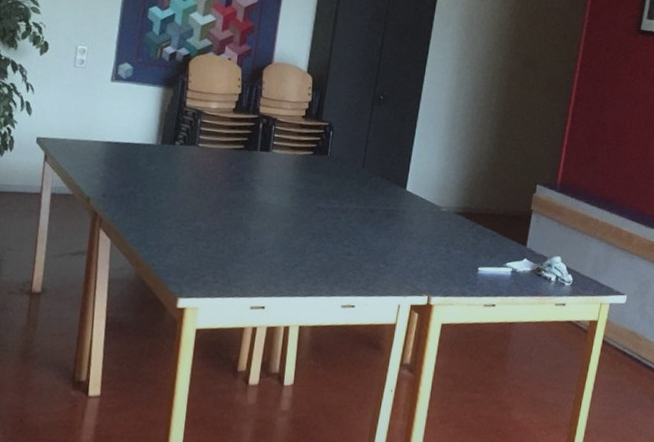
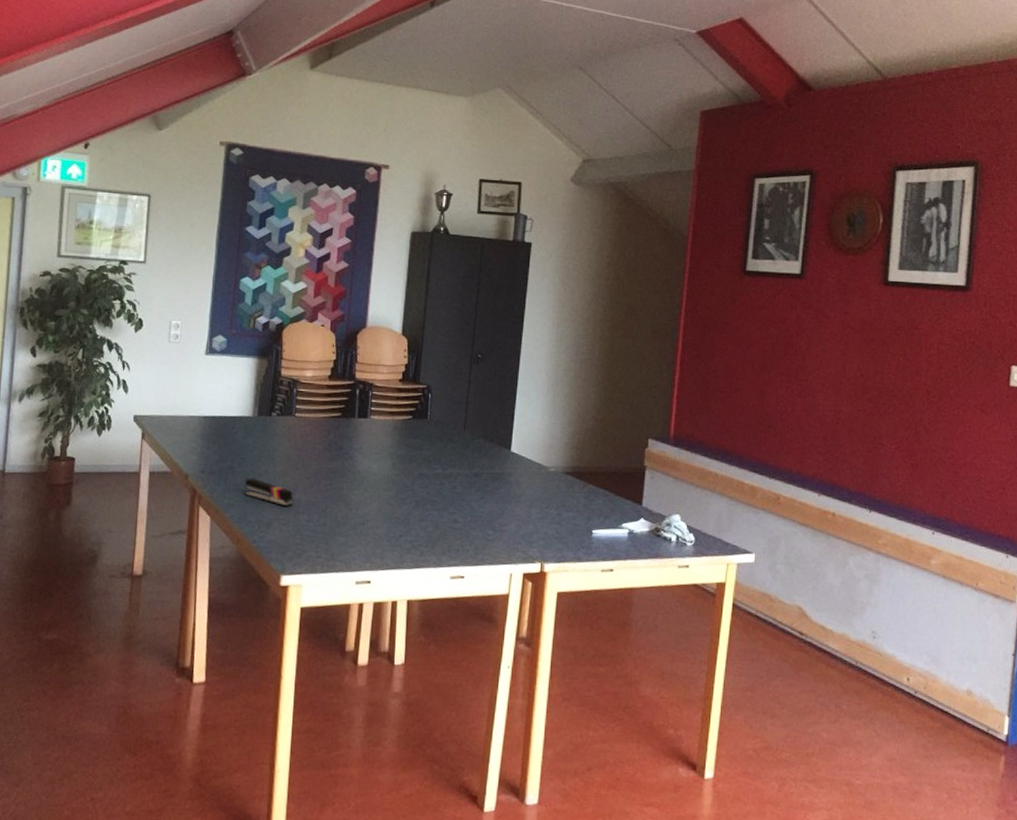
stapler: none [144,204,193,233] -> present [243,478,293,507]

